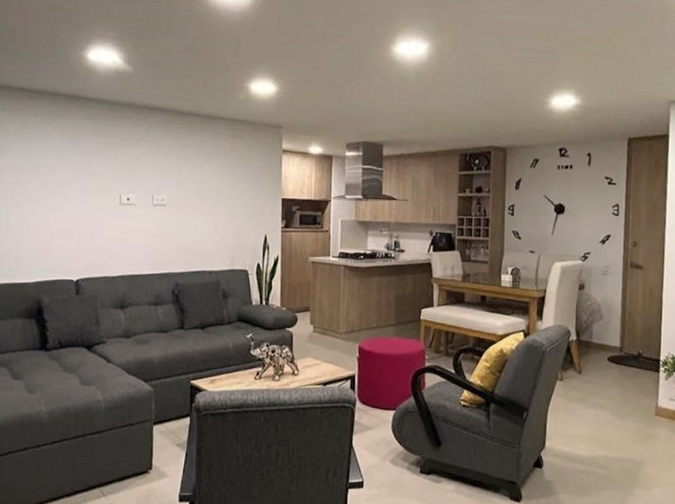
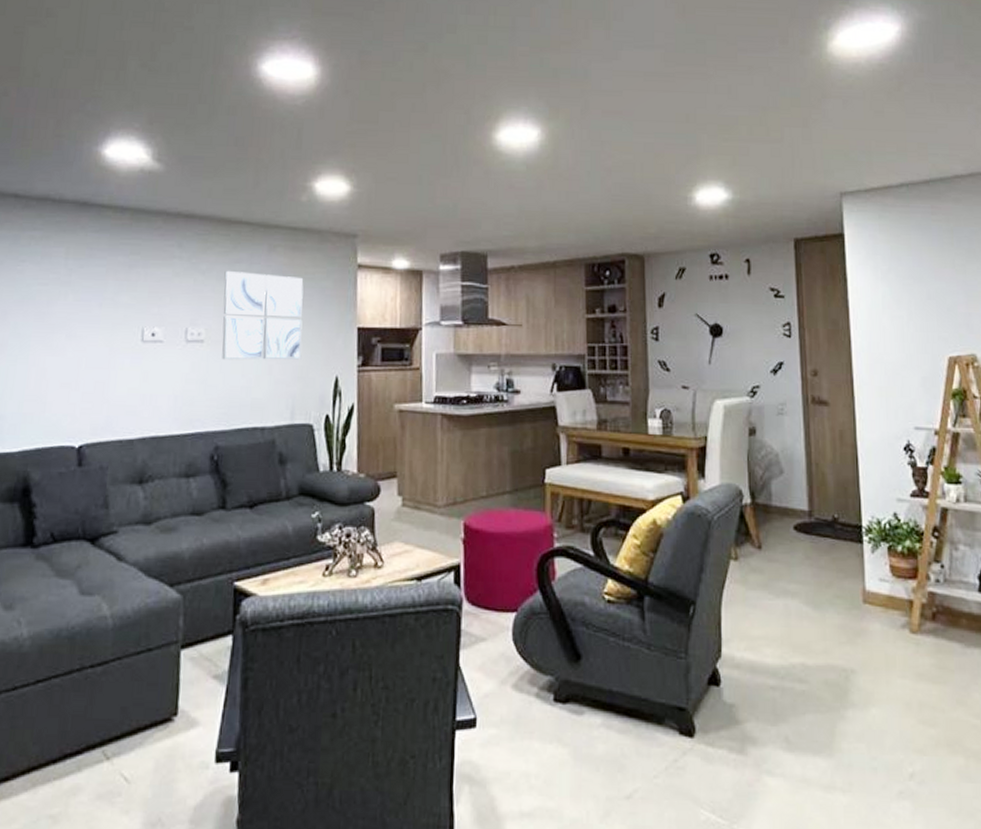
wall art: none [180,151,241,222] -> present [222,270,304,360]

